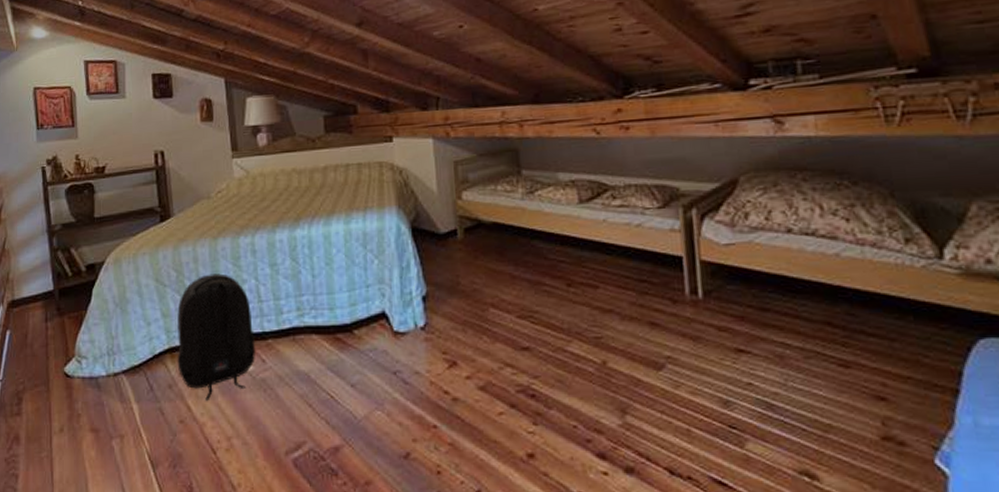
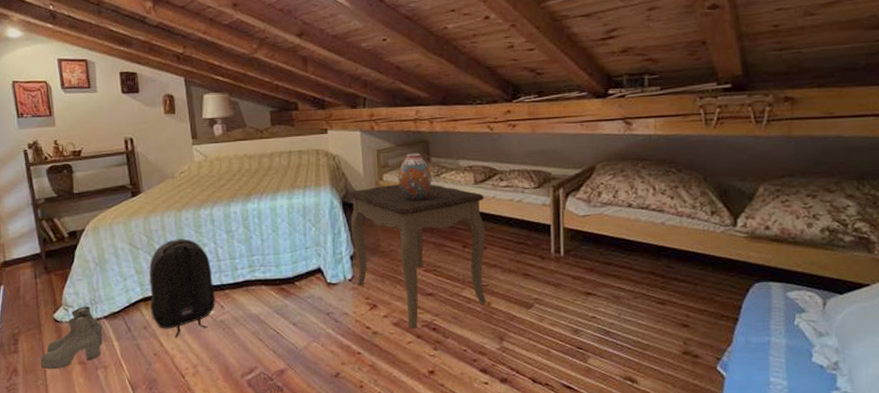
boots: none [47,357,120,438] -> present [41,306,103,370]
side table: none [418,203,602,397] -> present [347,184,487,330]
vase: none [480,164,524,226] -> present [398,153,432,201]

